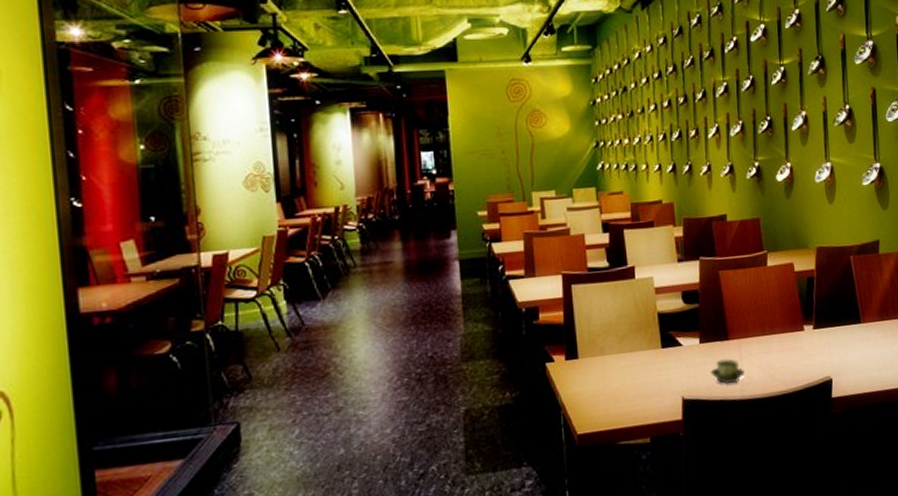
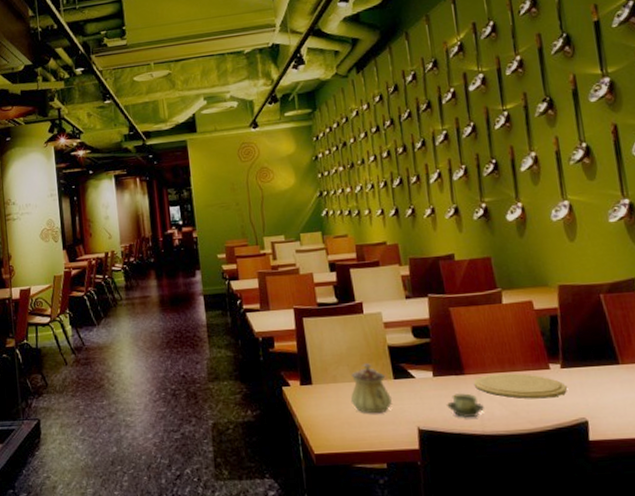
teapot: none [617,332,659,387] -> present [350,363,392,414]
plate: none [736,335,817,361] -> present [473,373,567,399]

